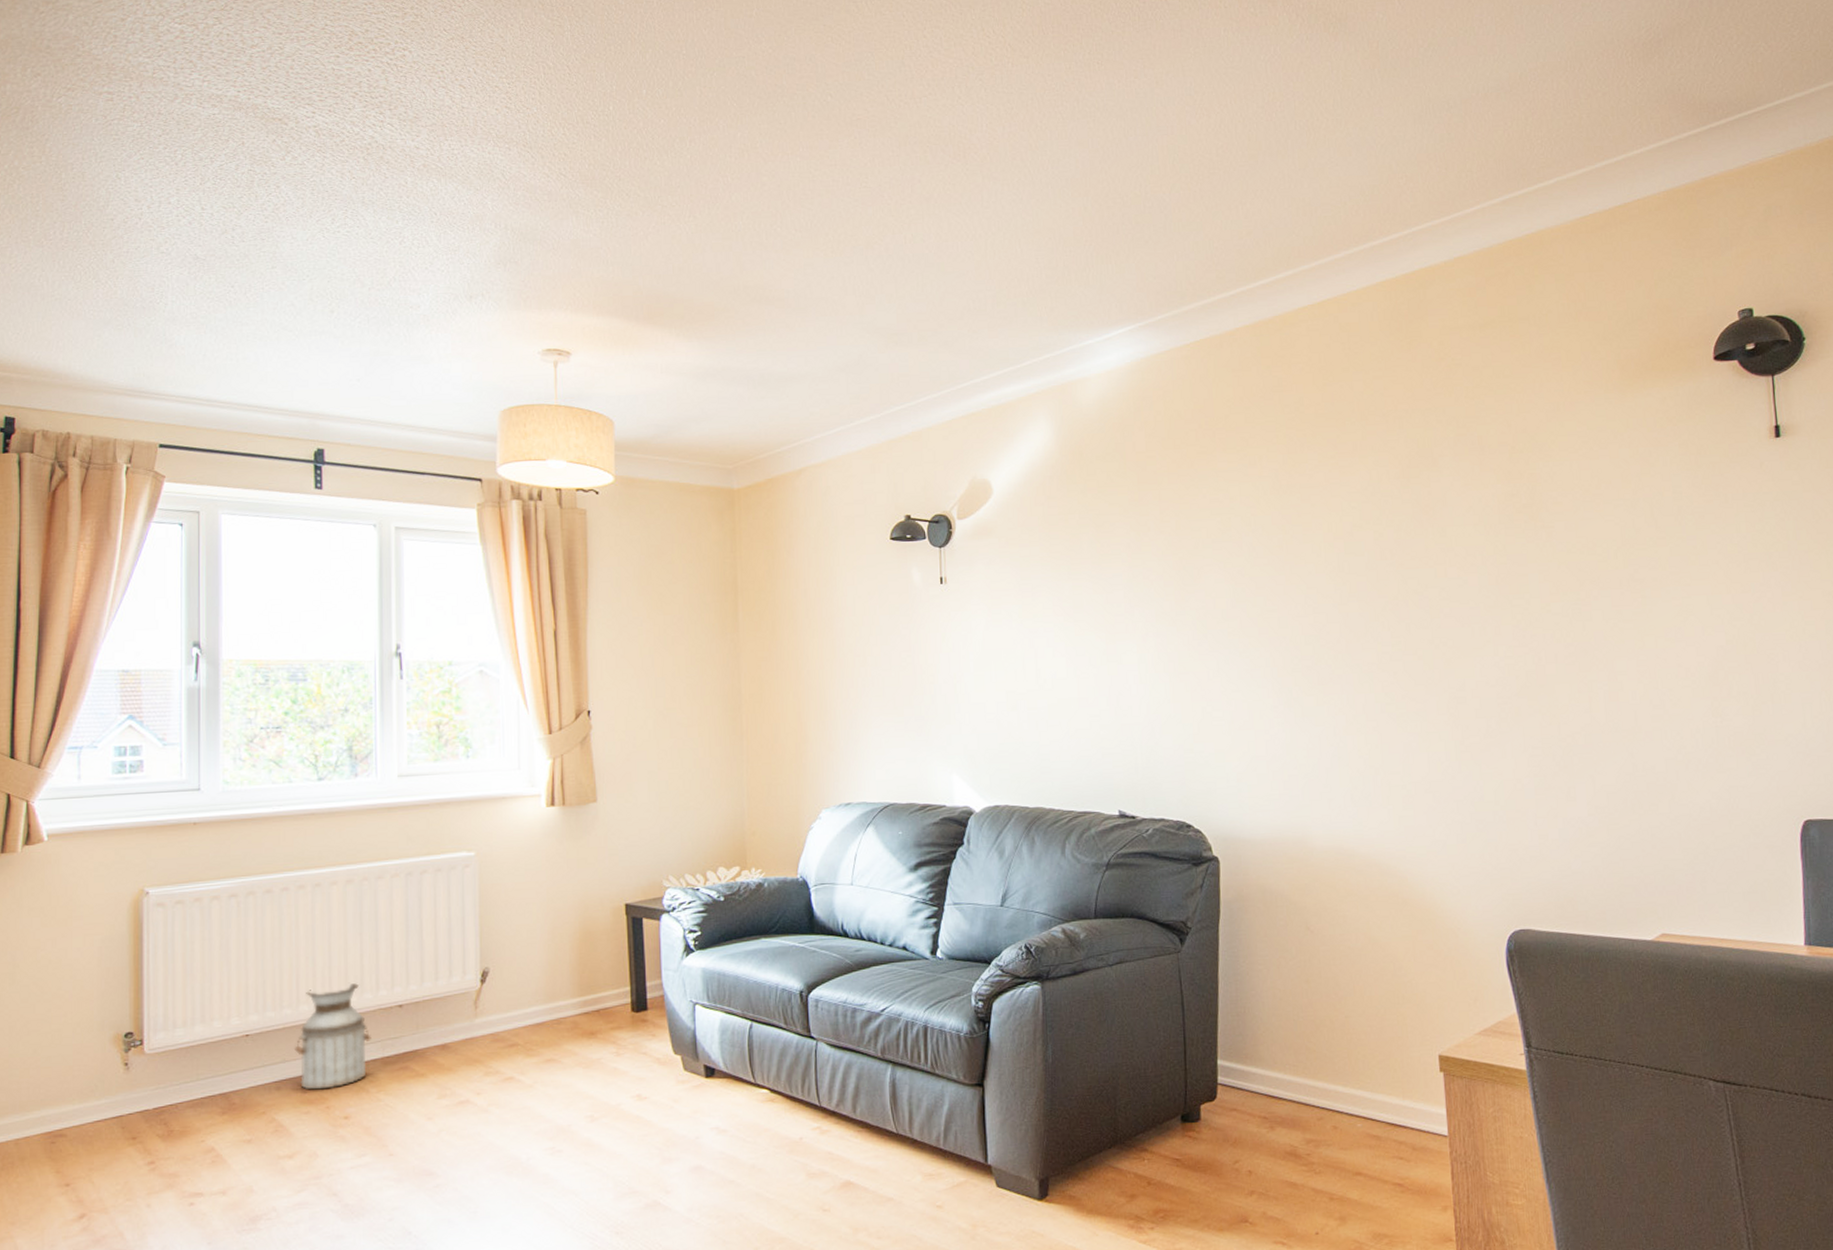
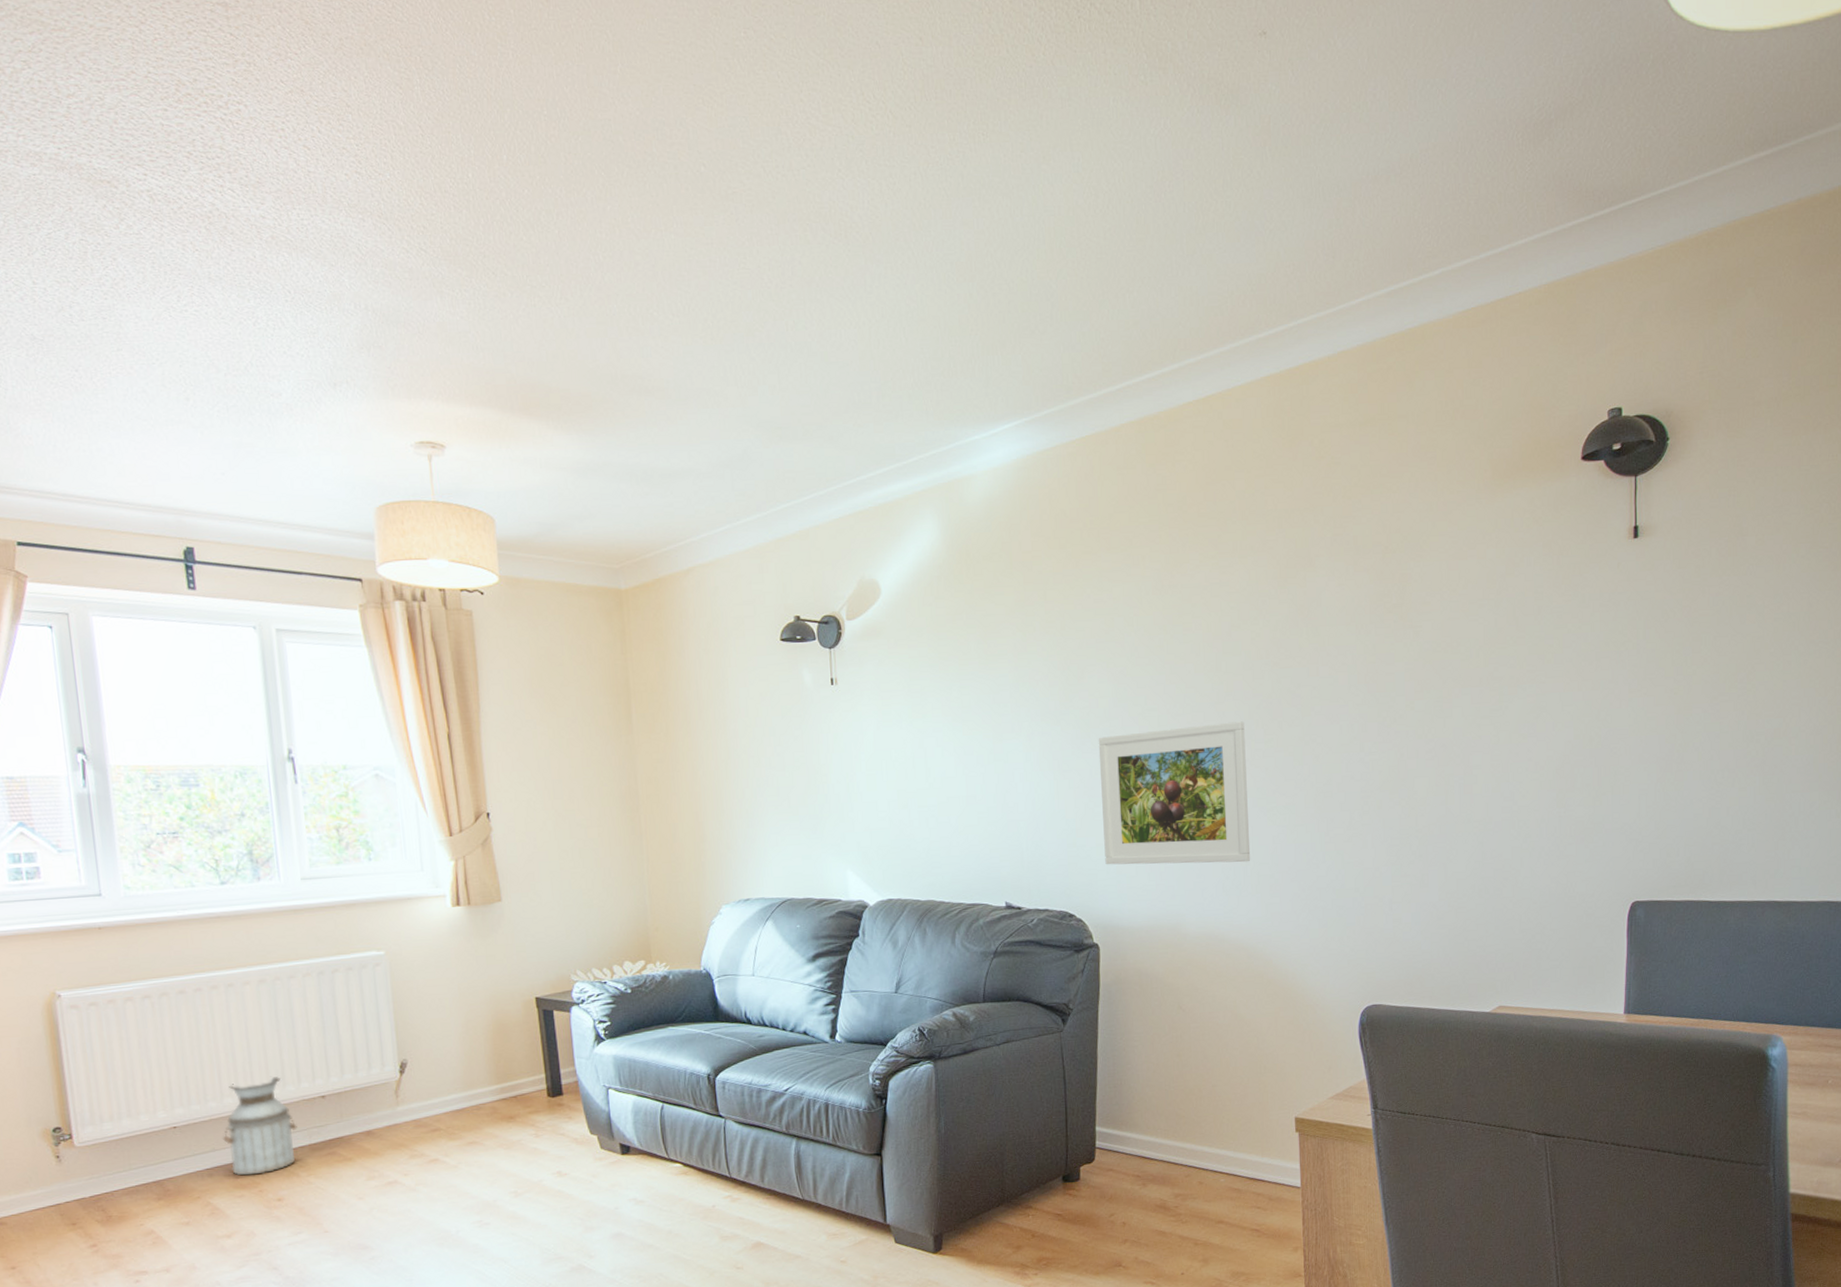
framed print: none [1215,623,1381,773] -> present [1098,721,1251,865]

